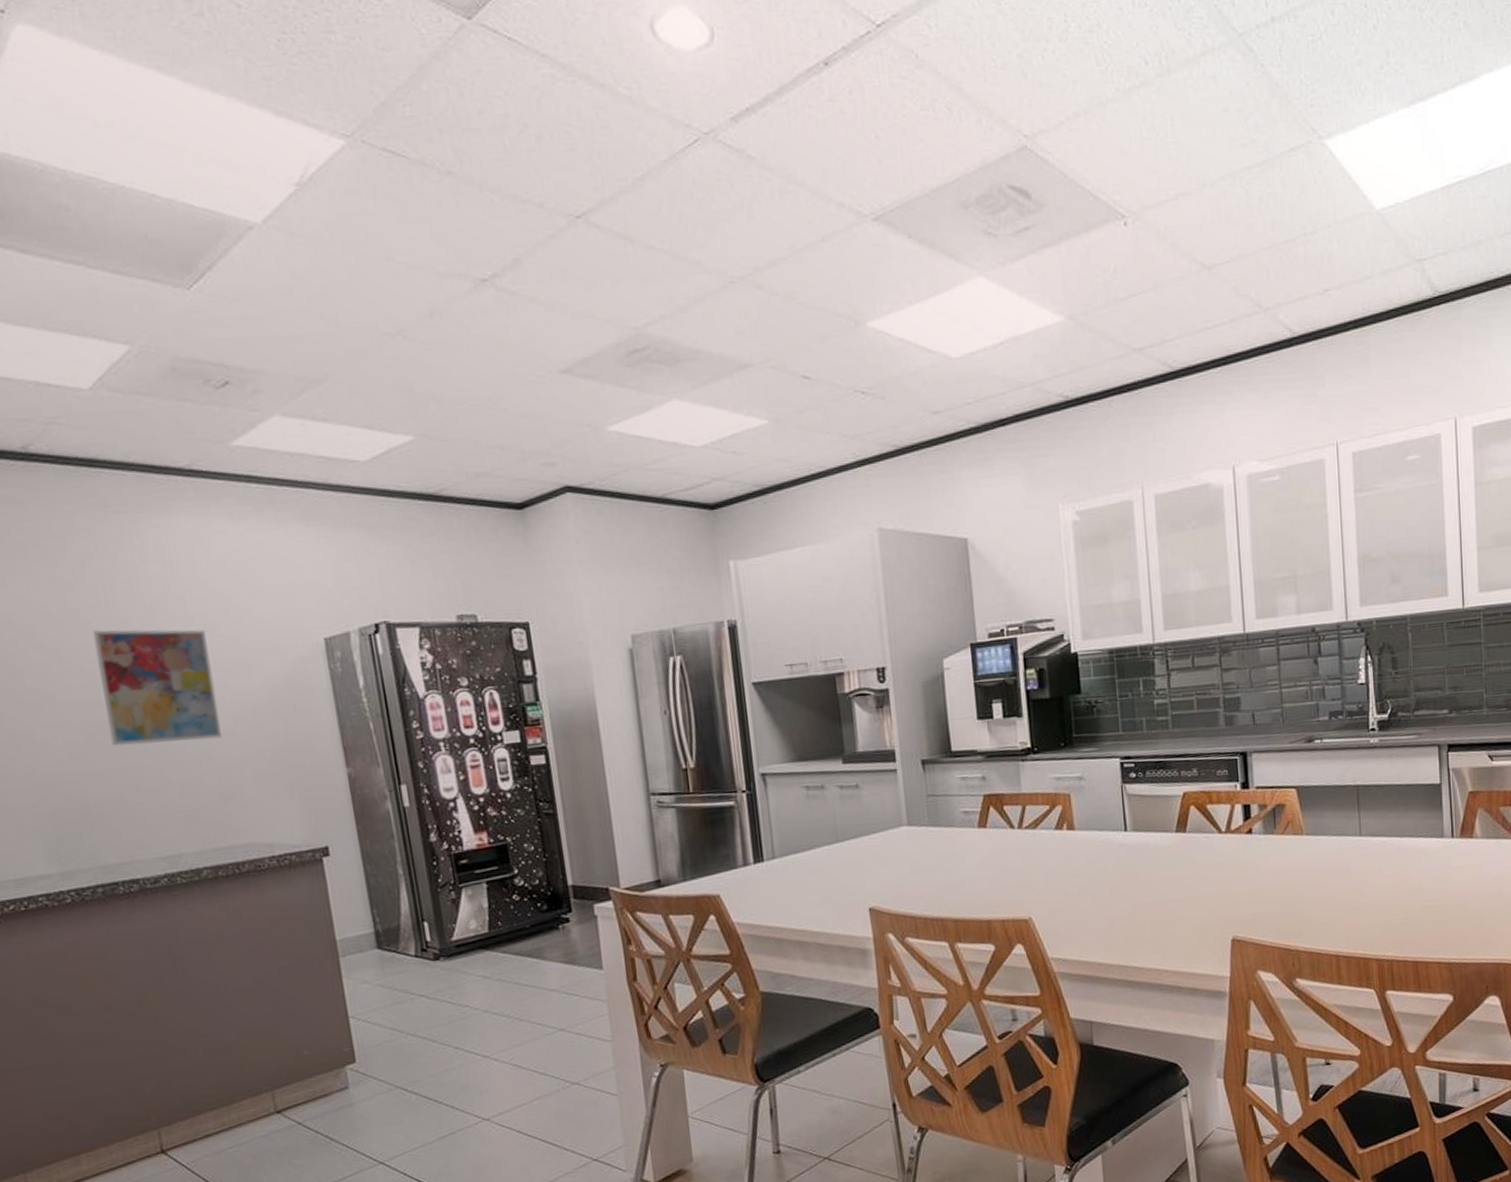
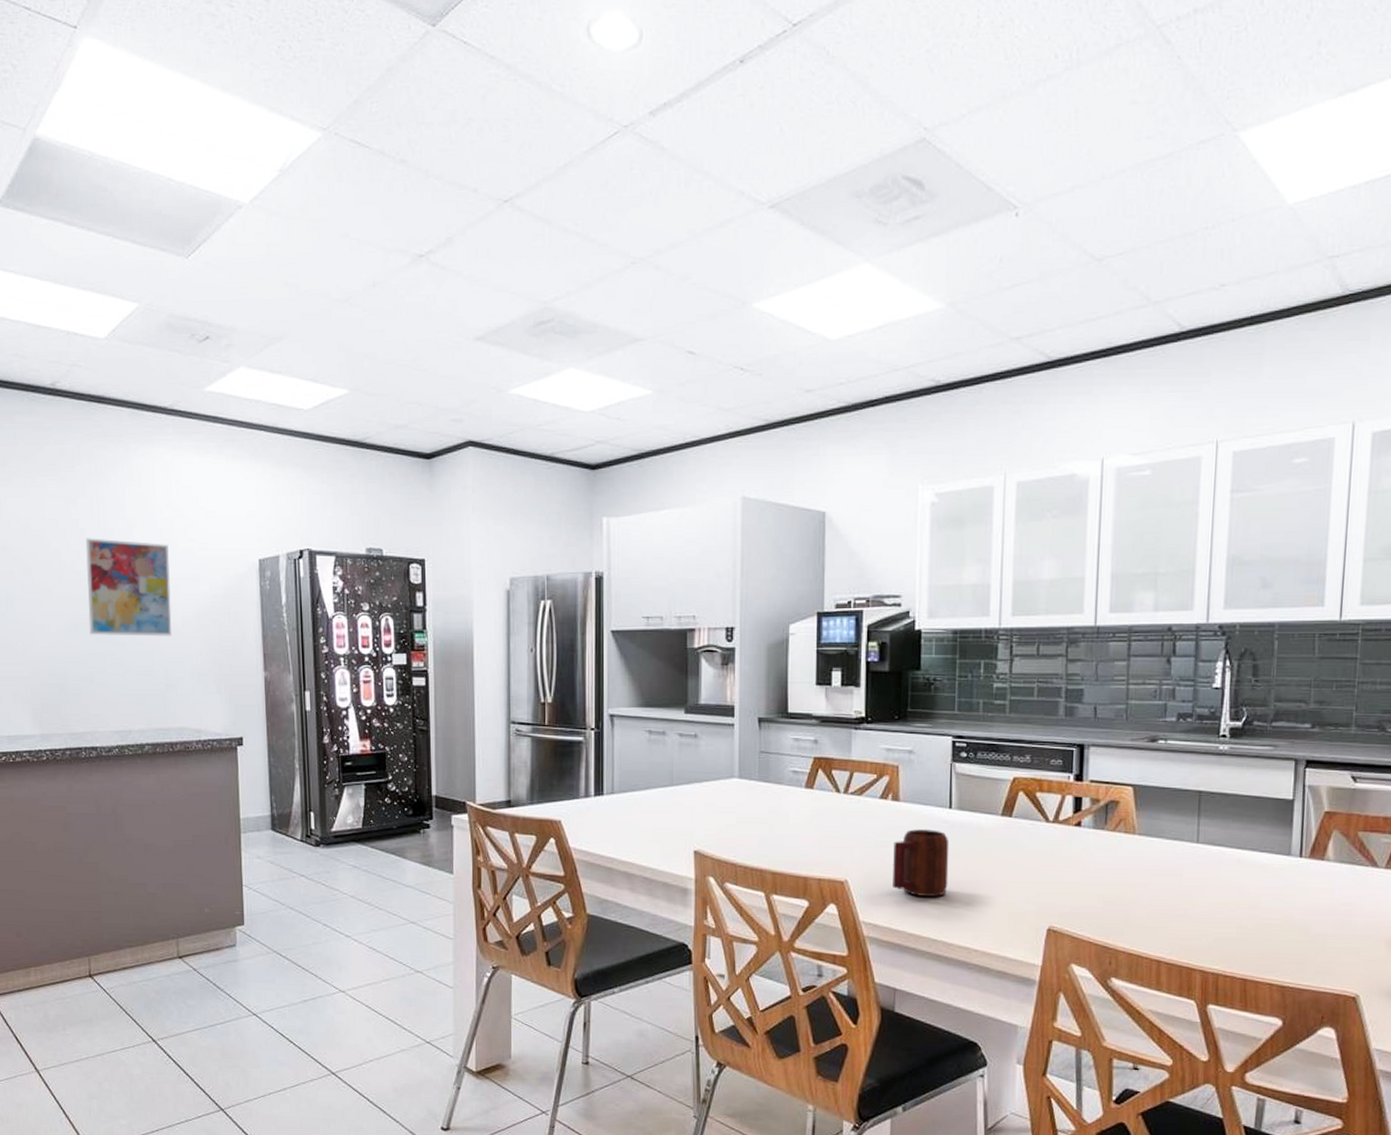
mug: none [1074,854,1132,925] -> present [893,829,949,897]

